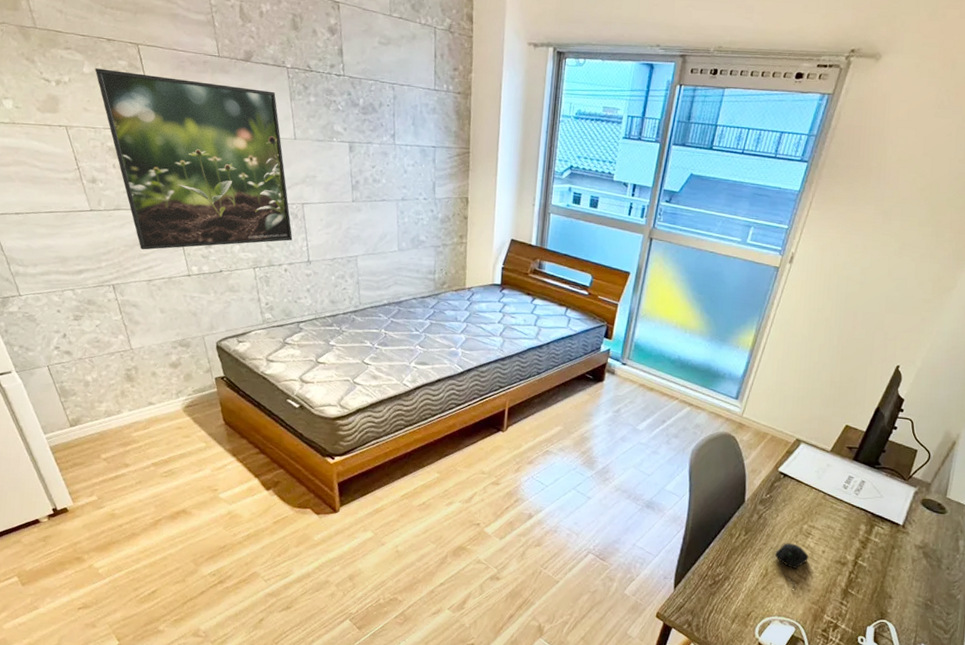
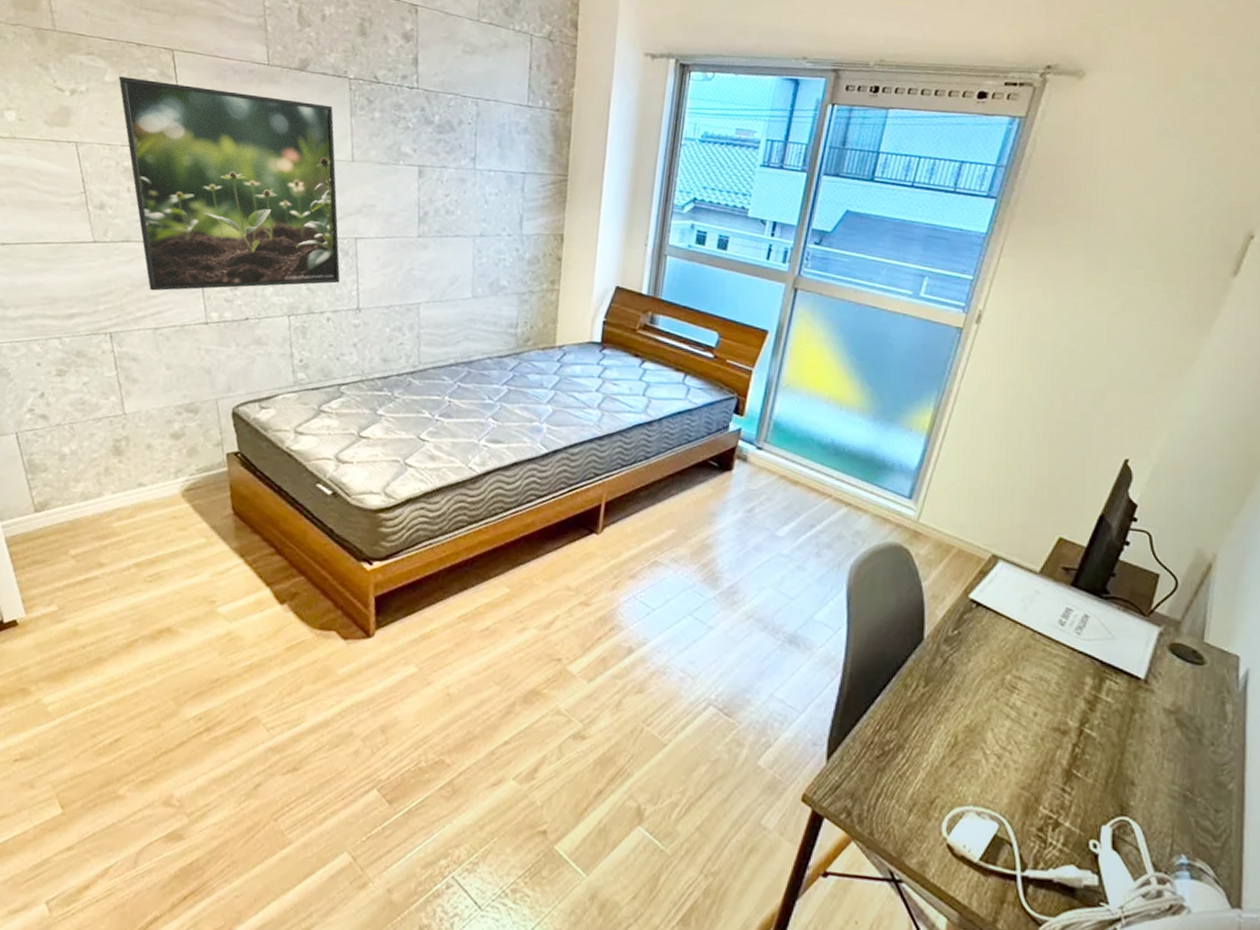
computer mouse: present [774,543,809,589] -> none [966,699,1014,767]

